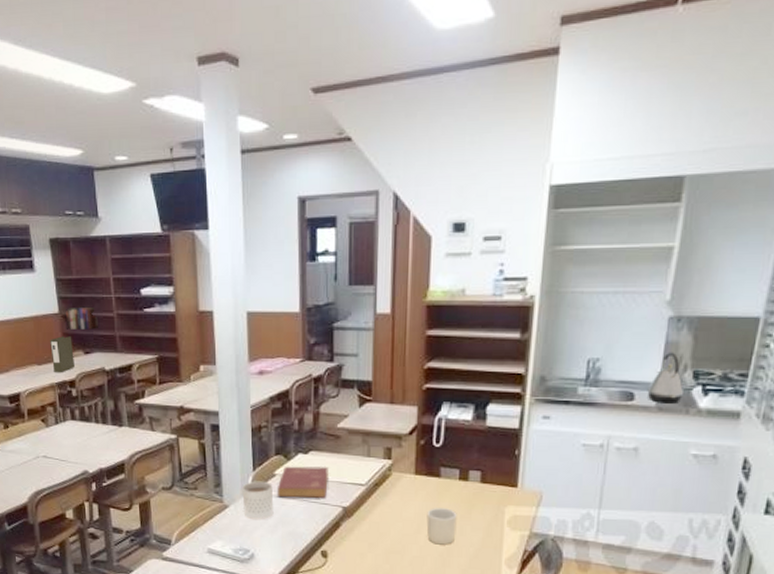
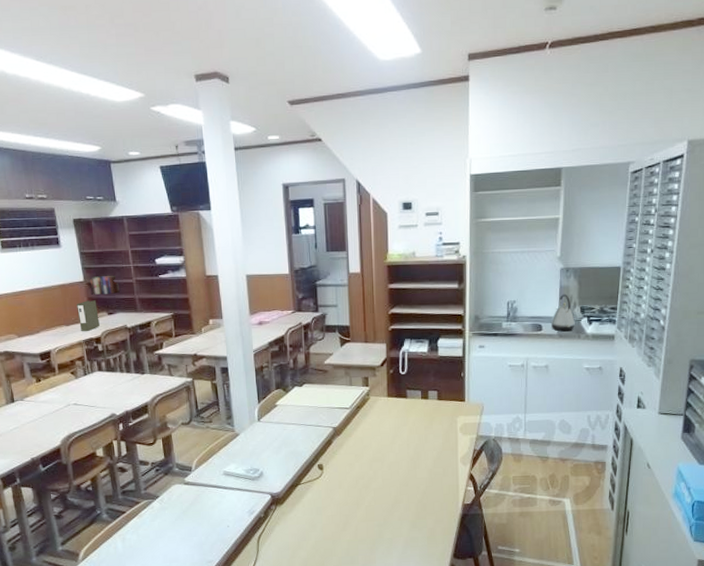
mug: present [242,481,274,520] -> none [250,411,277,444]
book: present [278,466,328,499] -> none [279,395,320,424]
mug: present [426,508,457,545] -> none [399,422,422,451]

